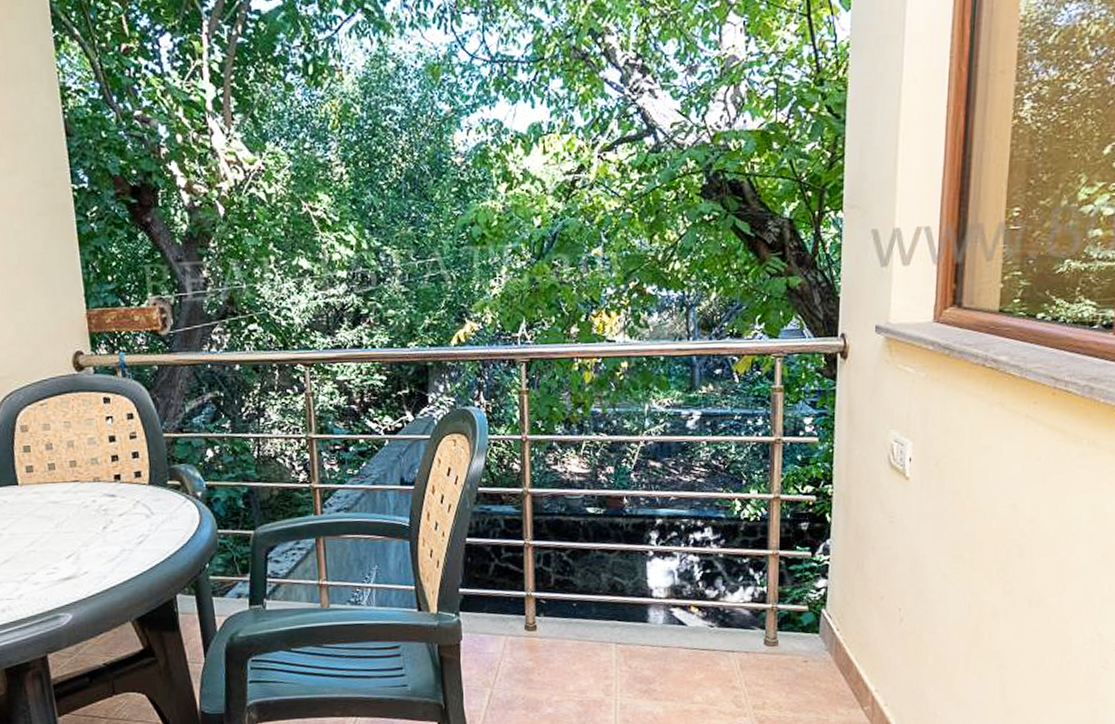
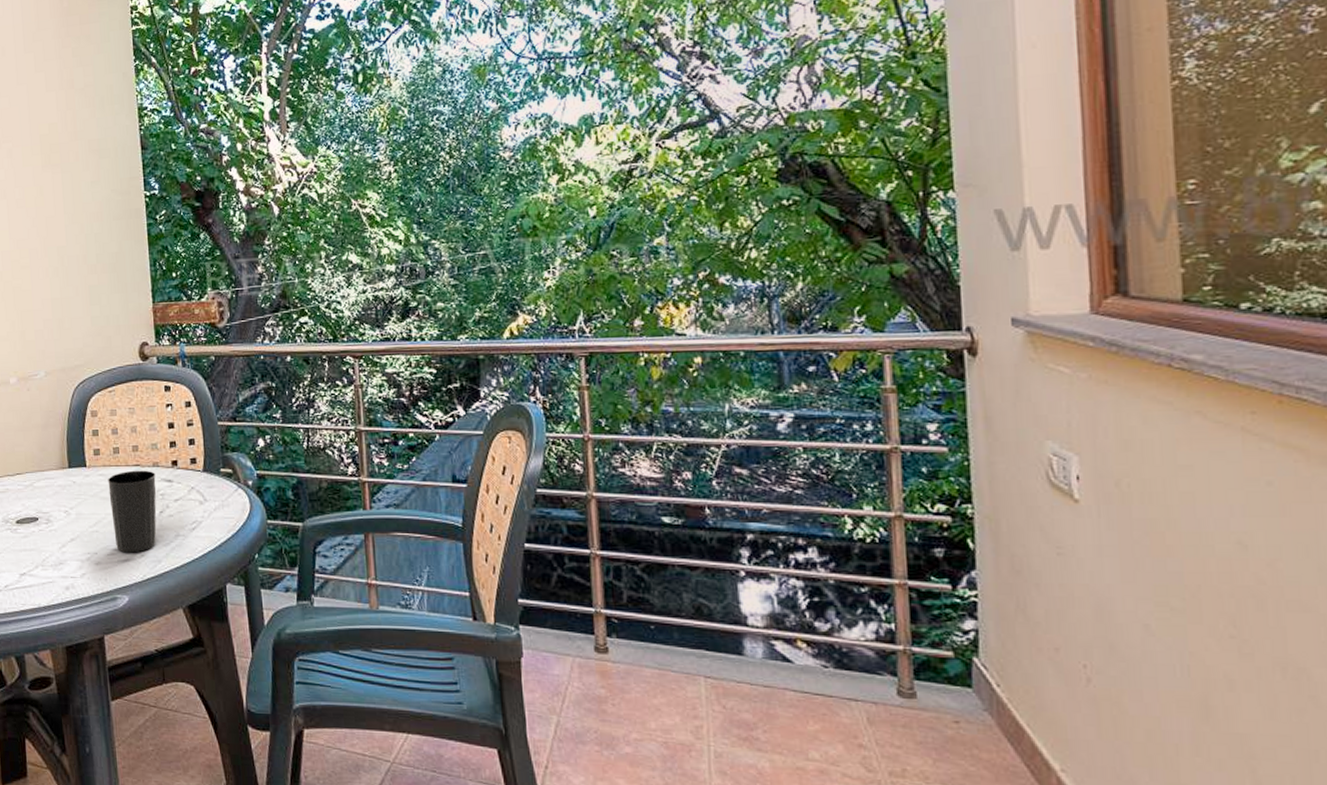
cup: none [43,485,100,571] -> present [108,470,157,553]

